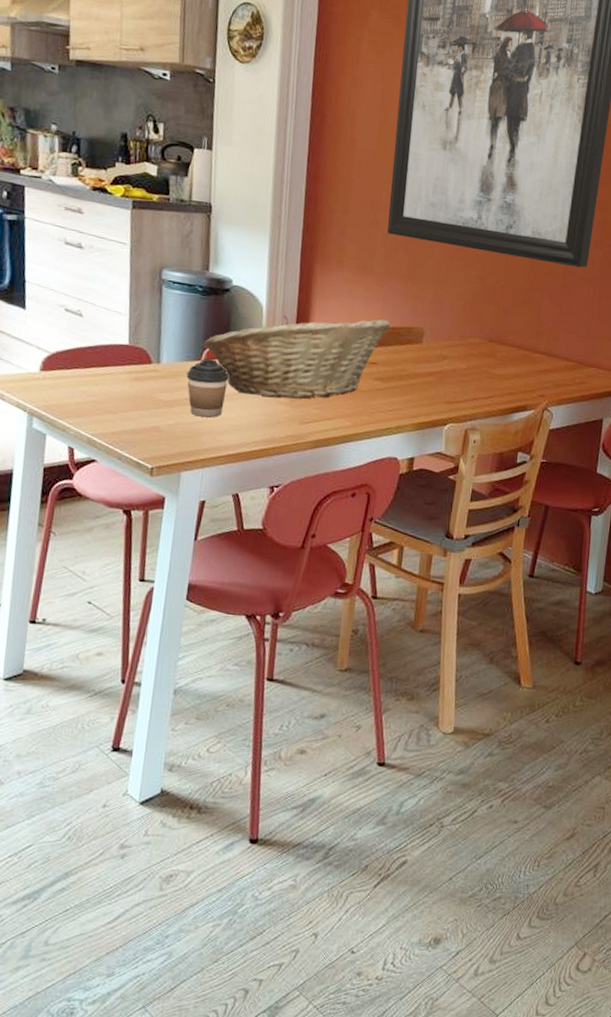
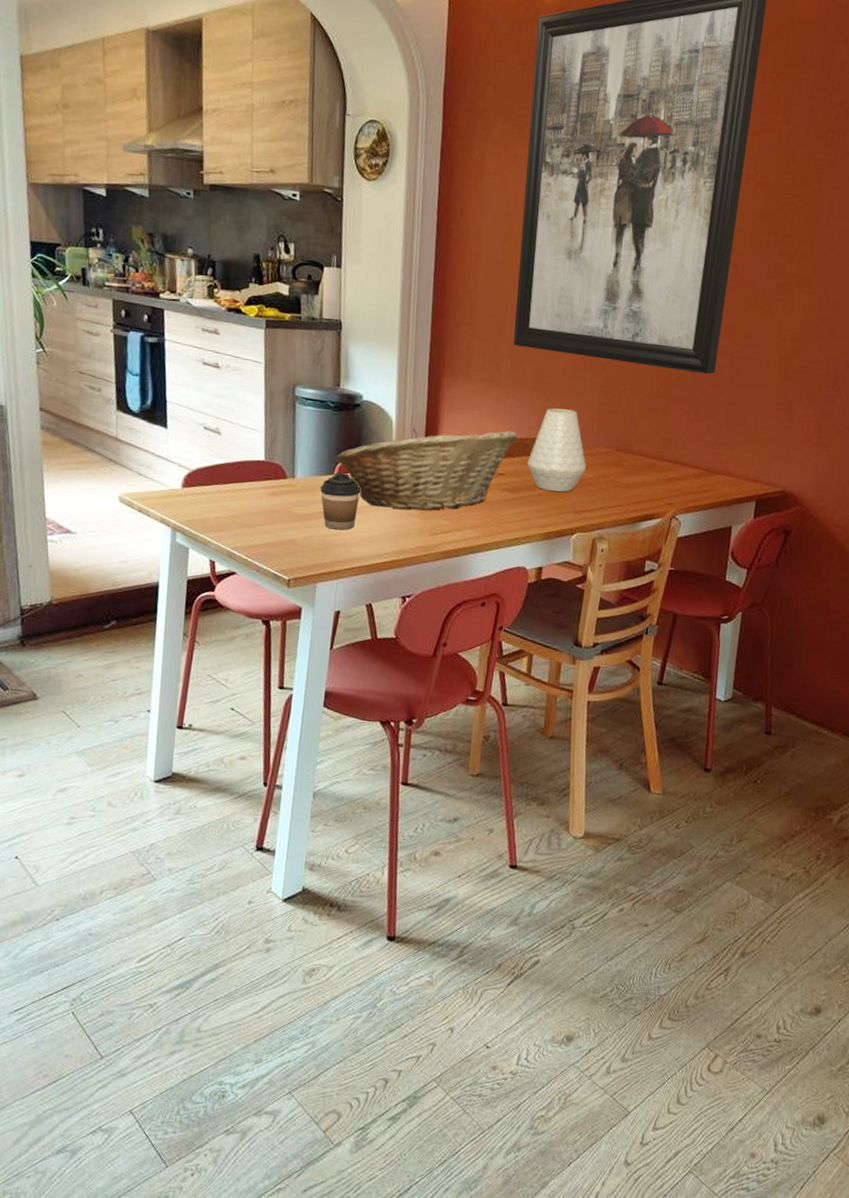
vase: none [400,297,460,383] -> present [527,408,587,493]

